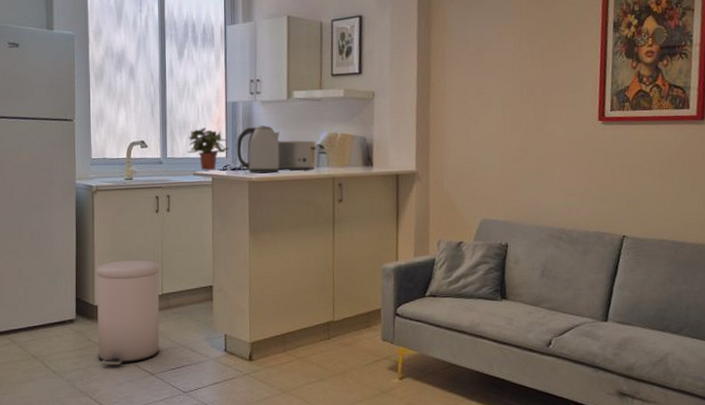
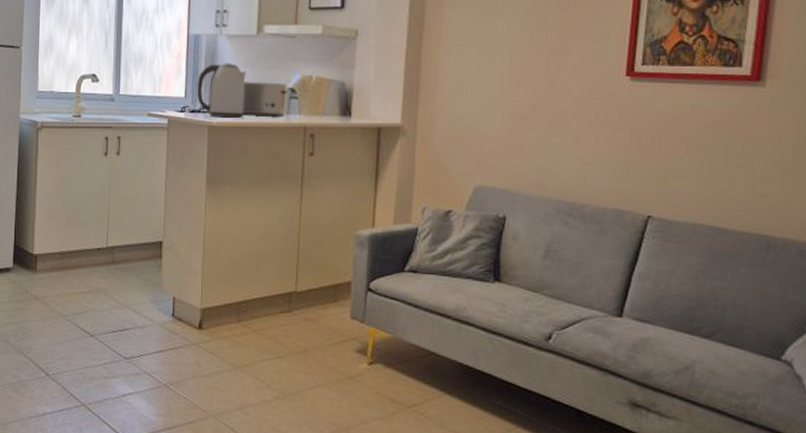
pedal bin: present [96,259,160,366] -> none [34,206,106,323]
potted plant: present [187,127,229,171] -> none [142,62,189,111]

